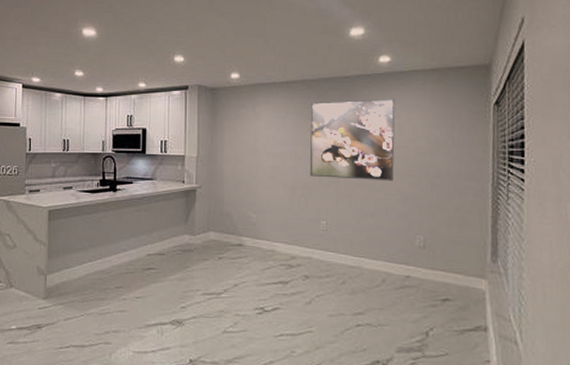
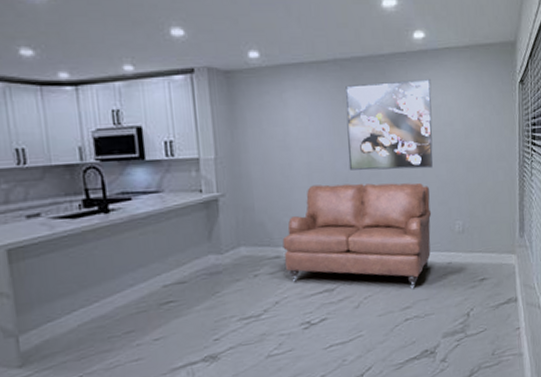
sofa: none [245,186,390,296] -> present [282,183,432,290]

